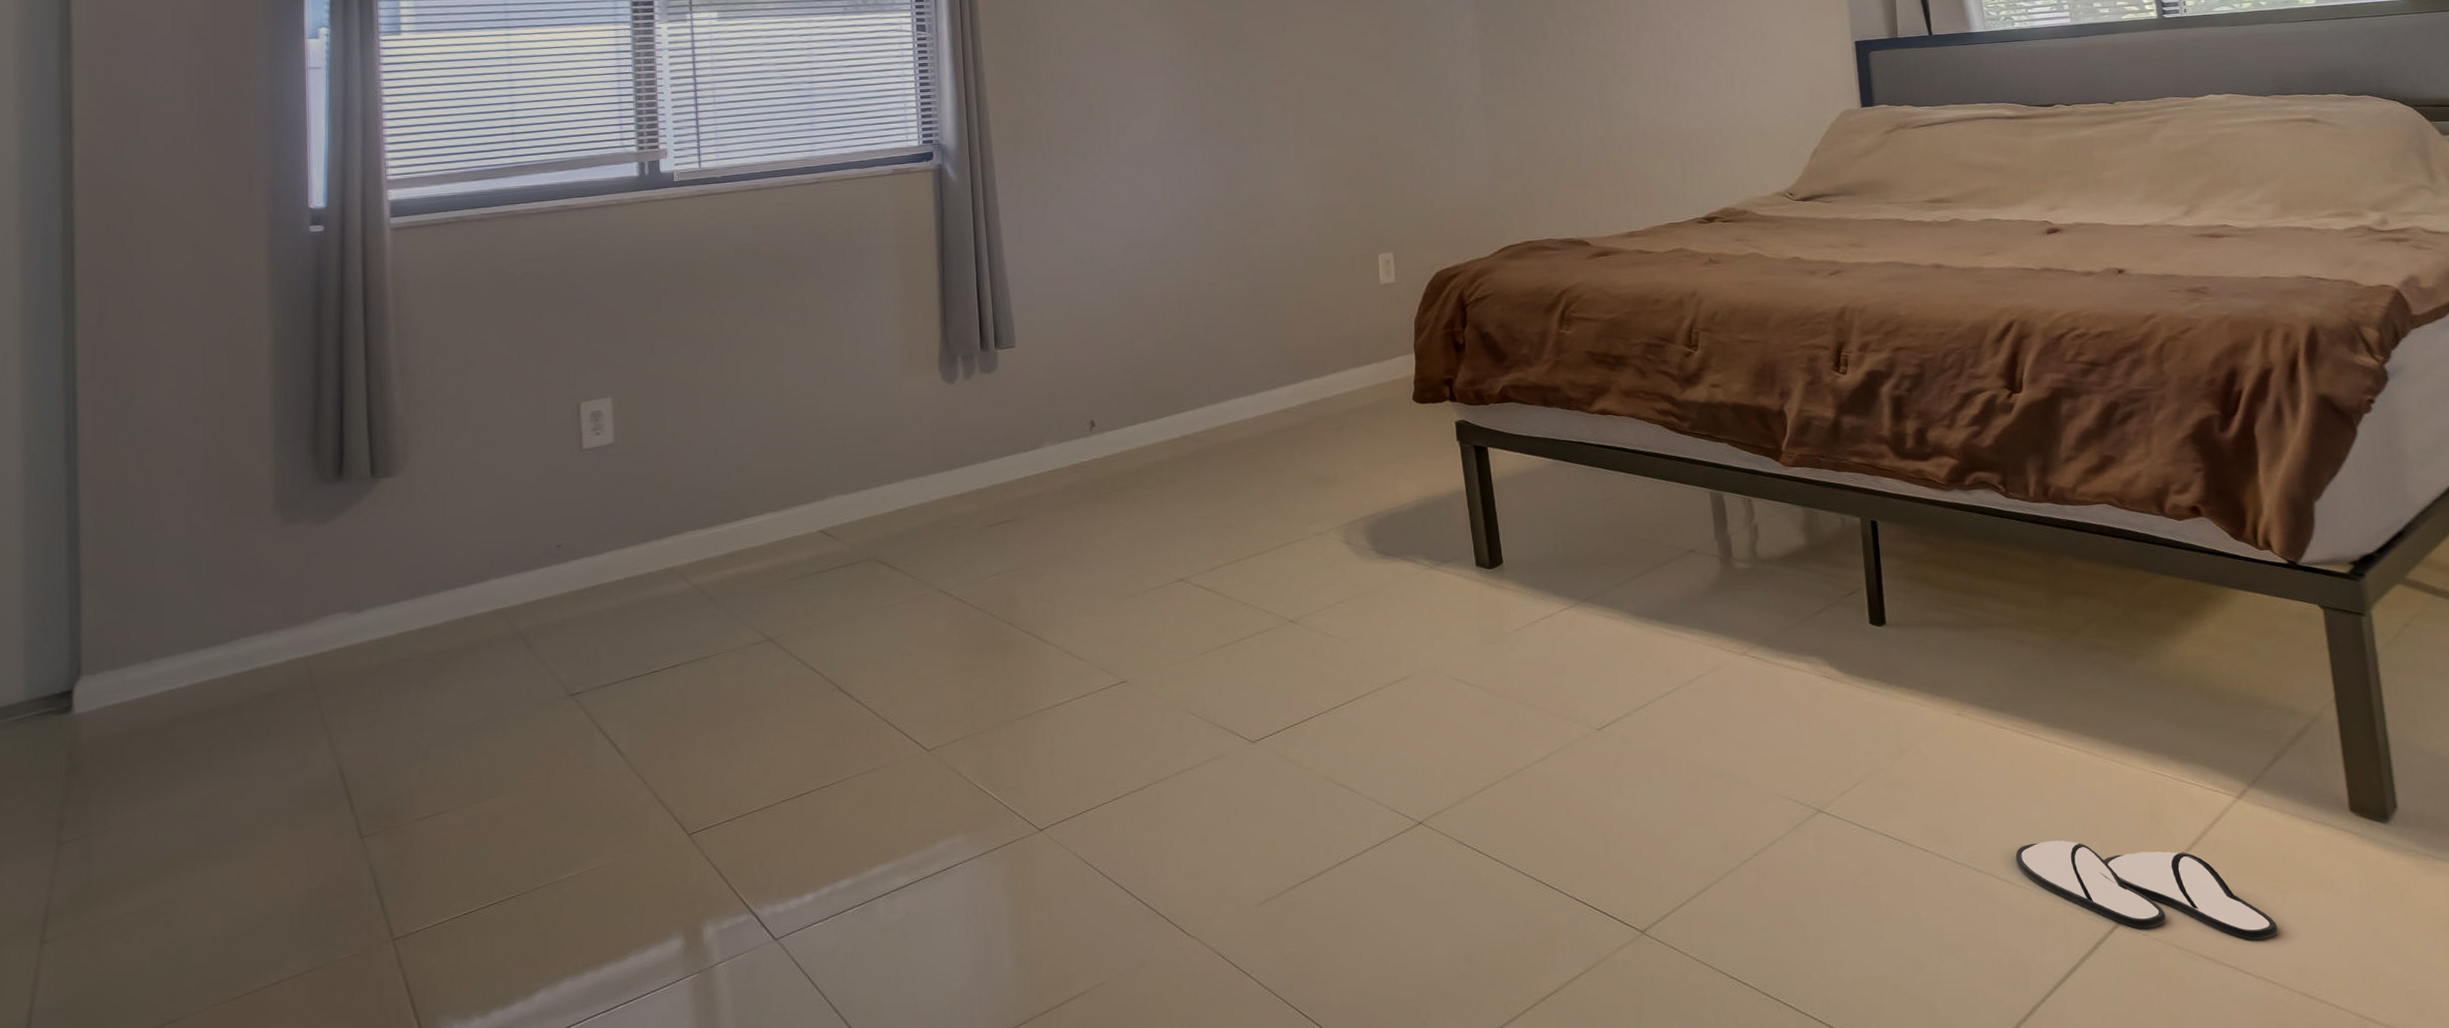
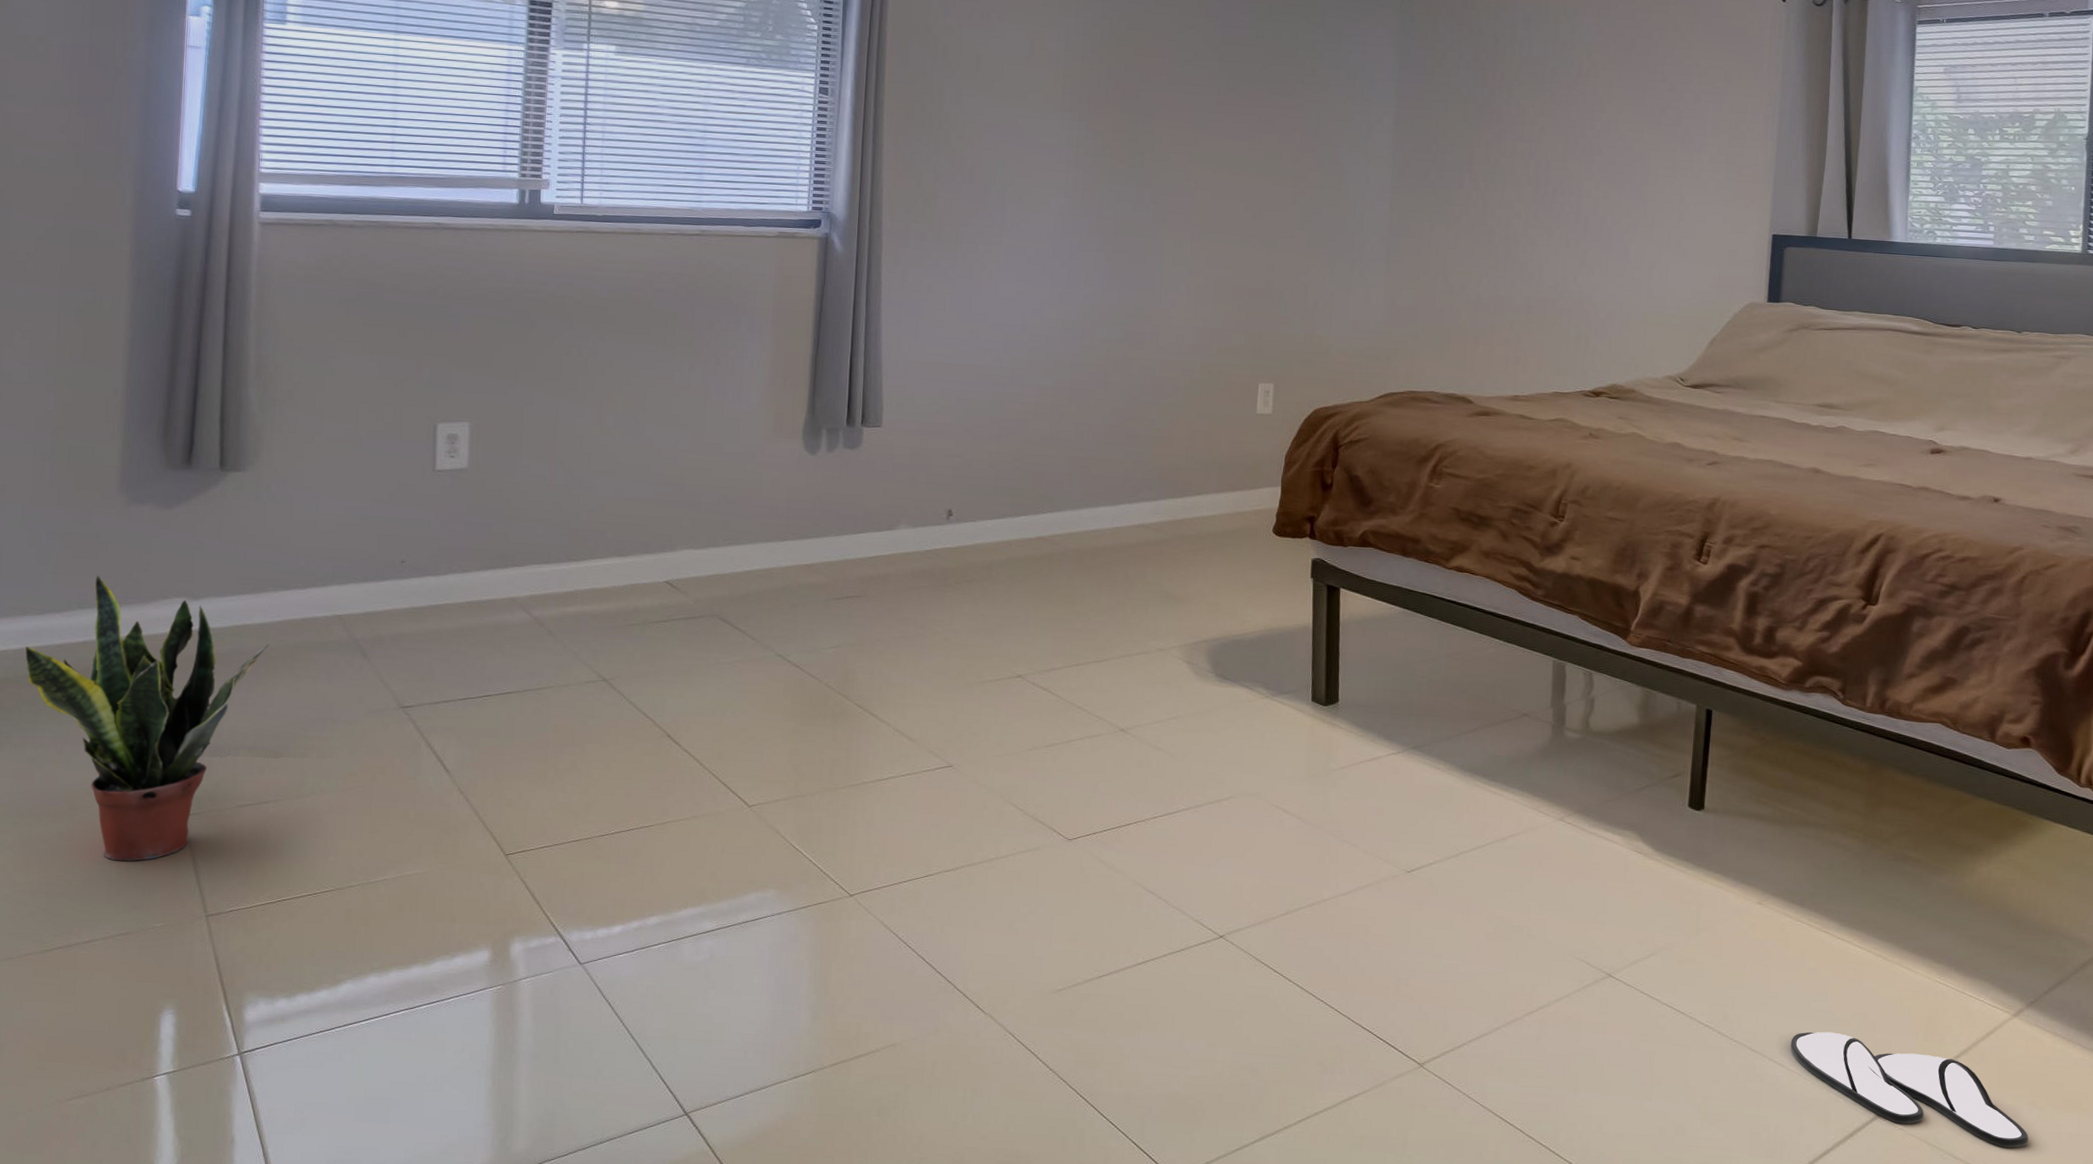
potted plant: none [193,601,437,893] -> present [25,576,272,861]

